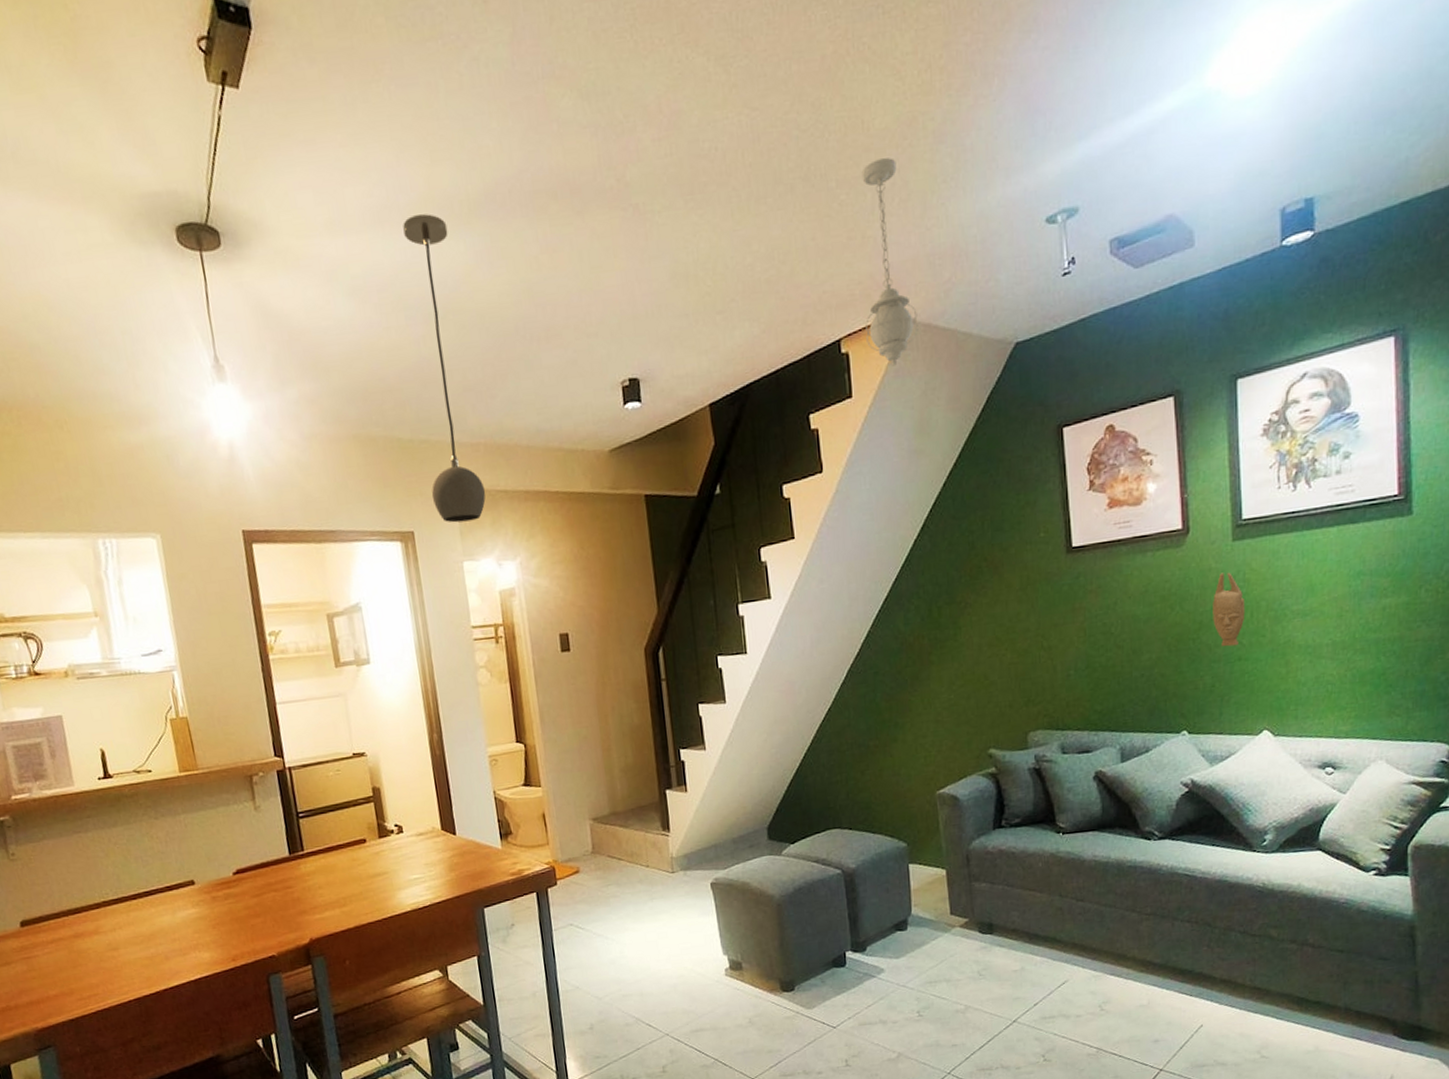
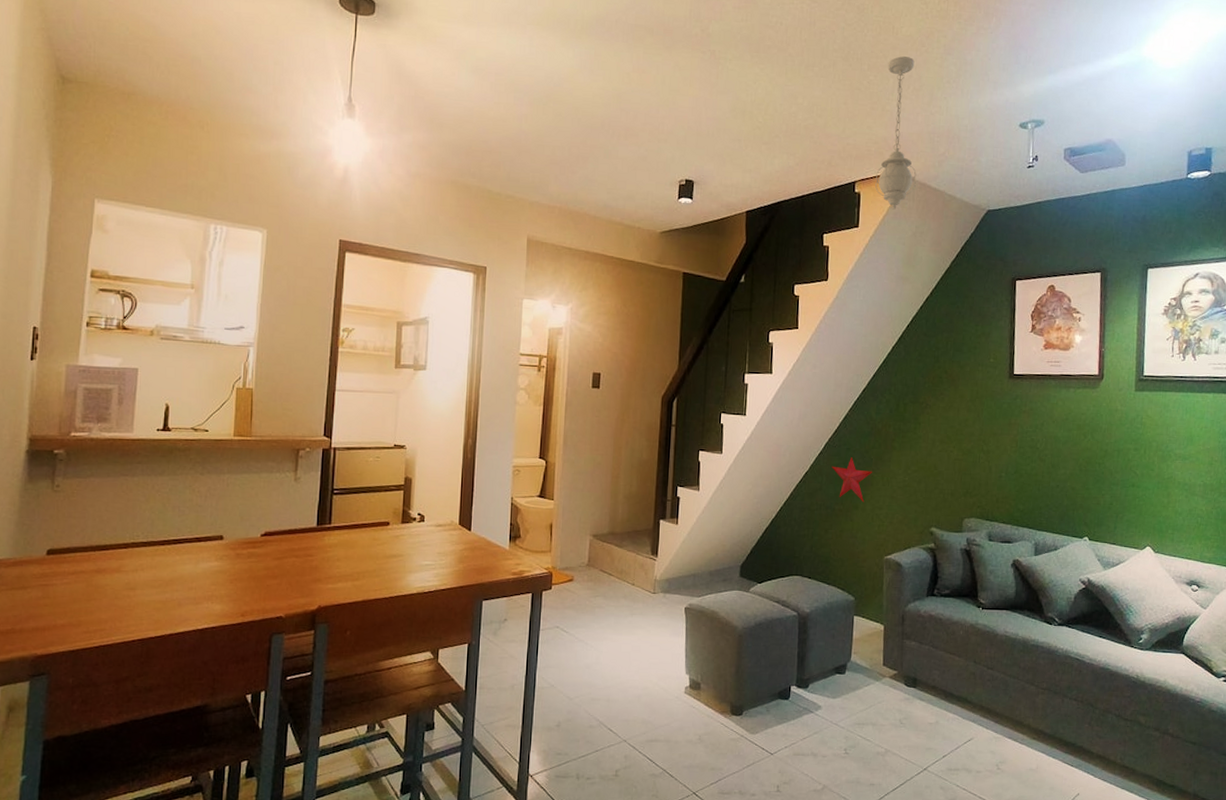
light fixture: present [403,214,486,523] -> none [507,23,562,267]
decorative star: none [858,682,910,733] -> present [831,457,873,503]
mask: present [1213,572,1246,647] -> none [1115,414,1141,475]

